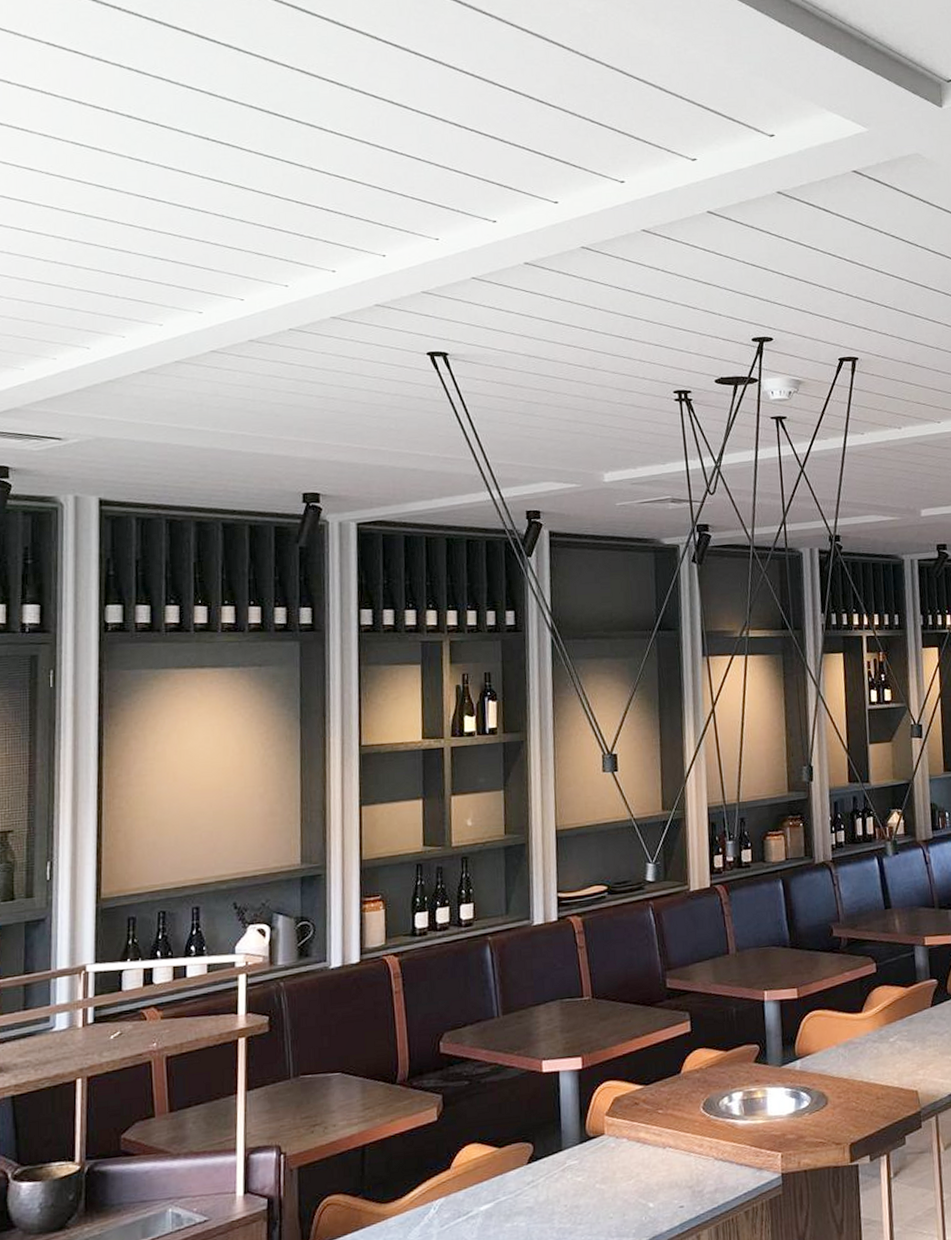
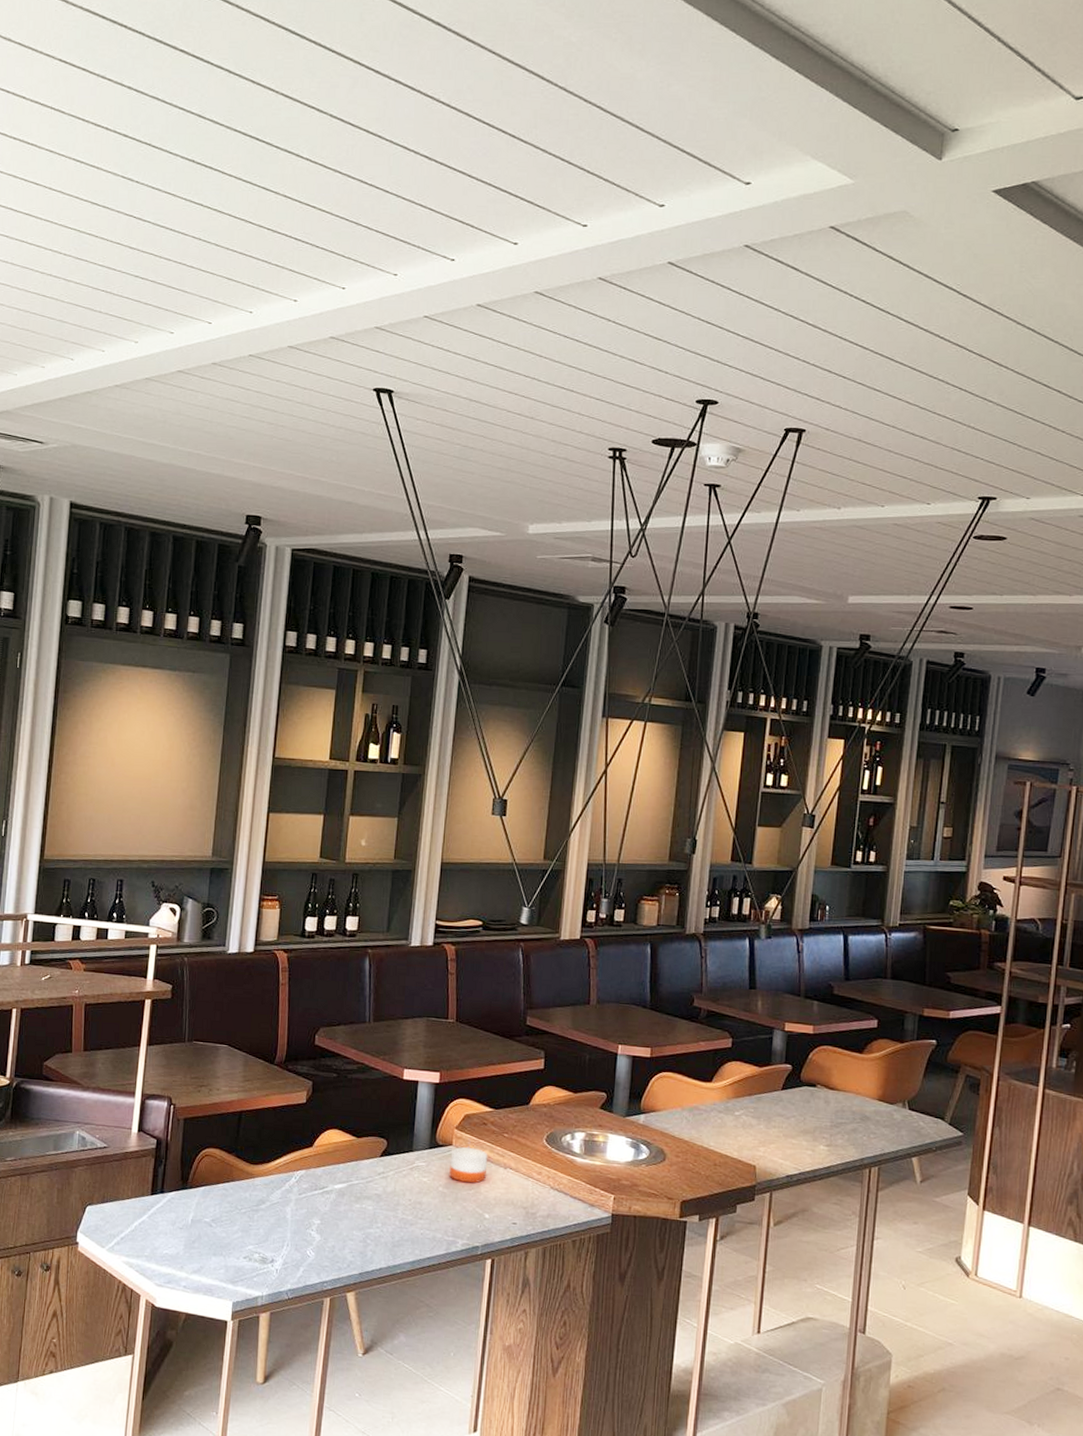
candle: none [604,1131,645,1173] -> present [448,1145,488,1183]

